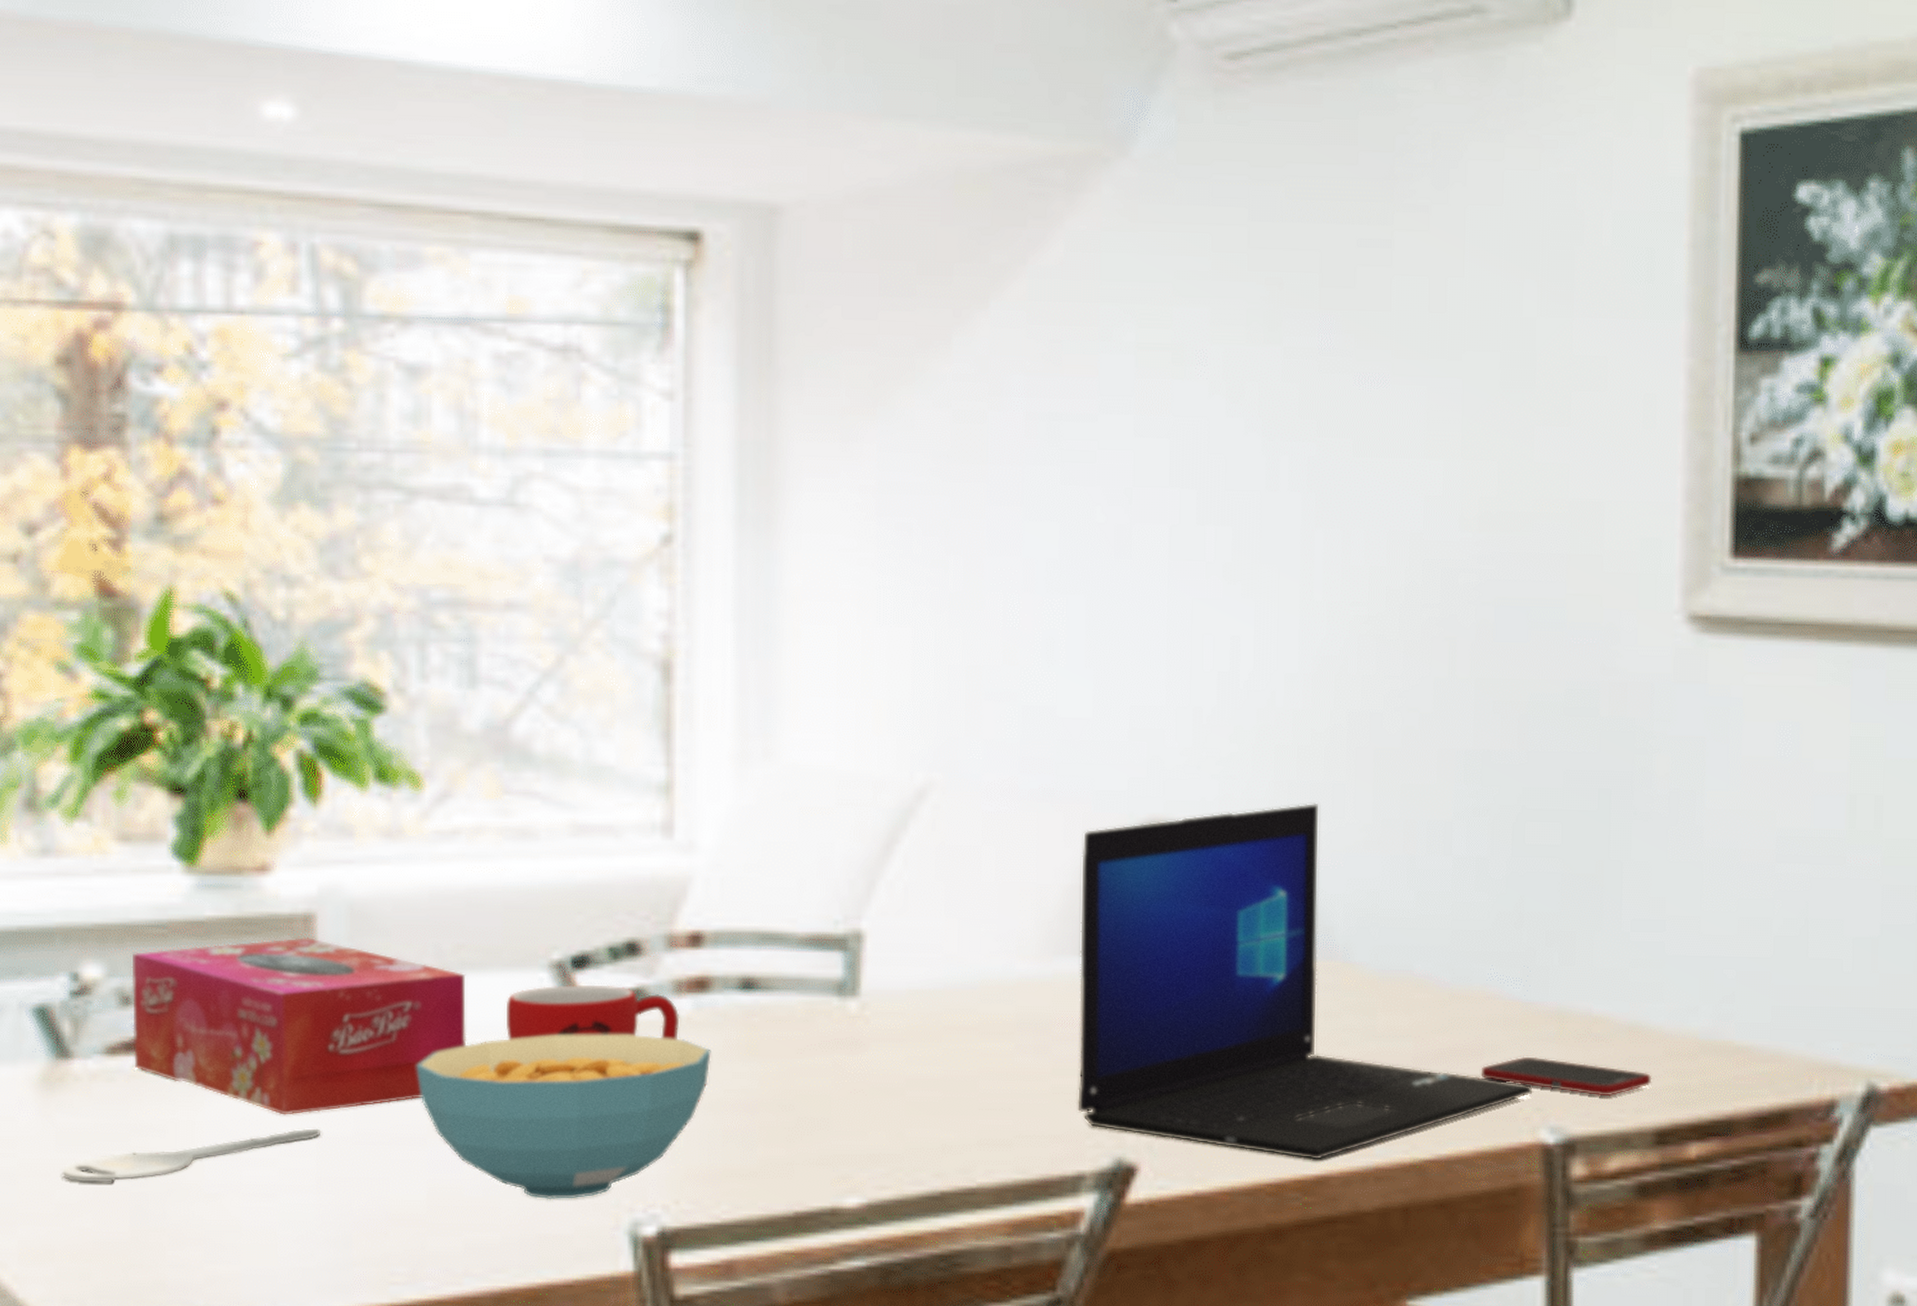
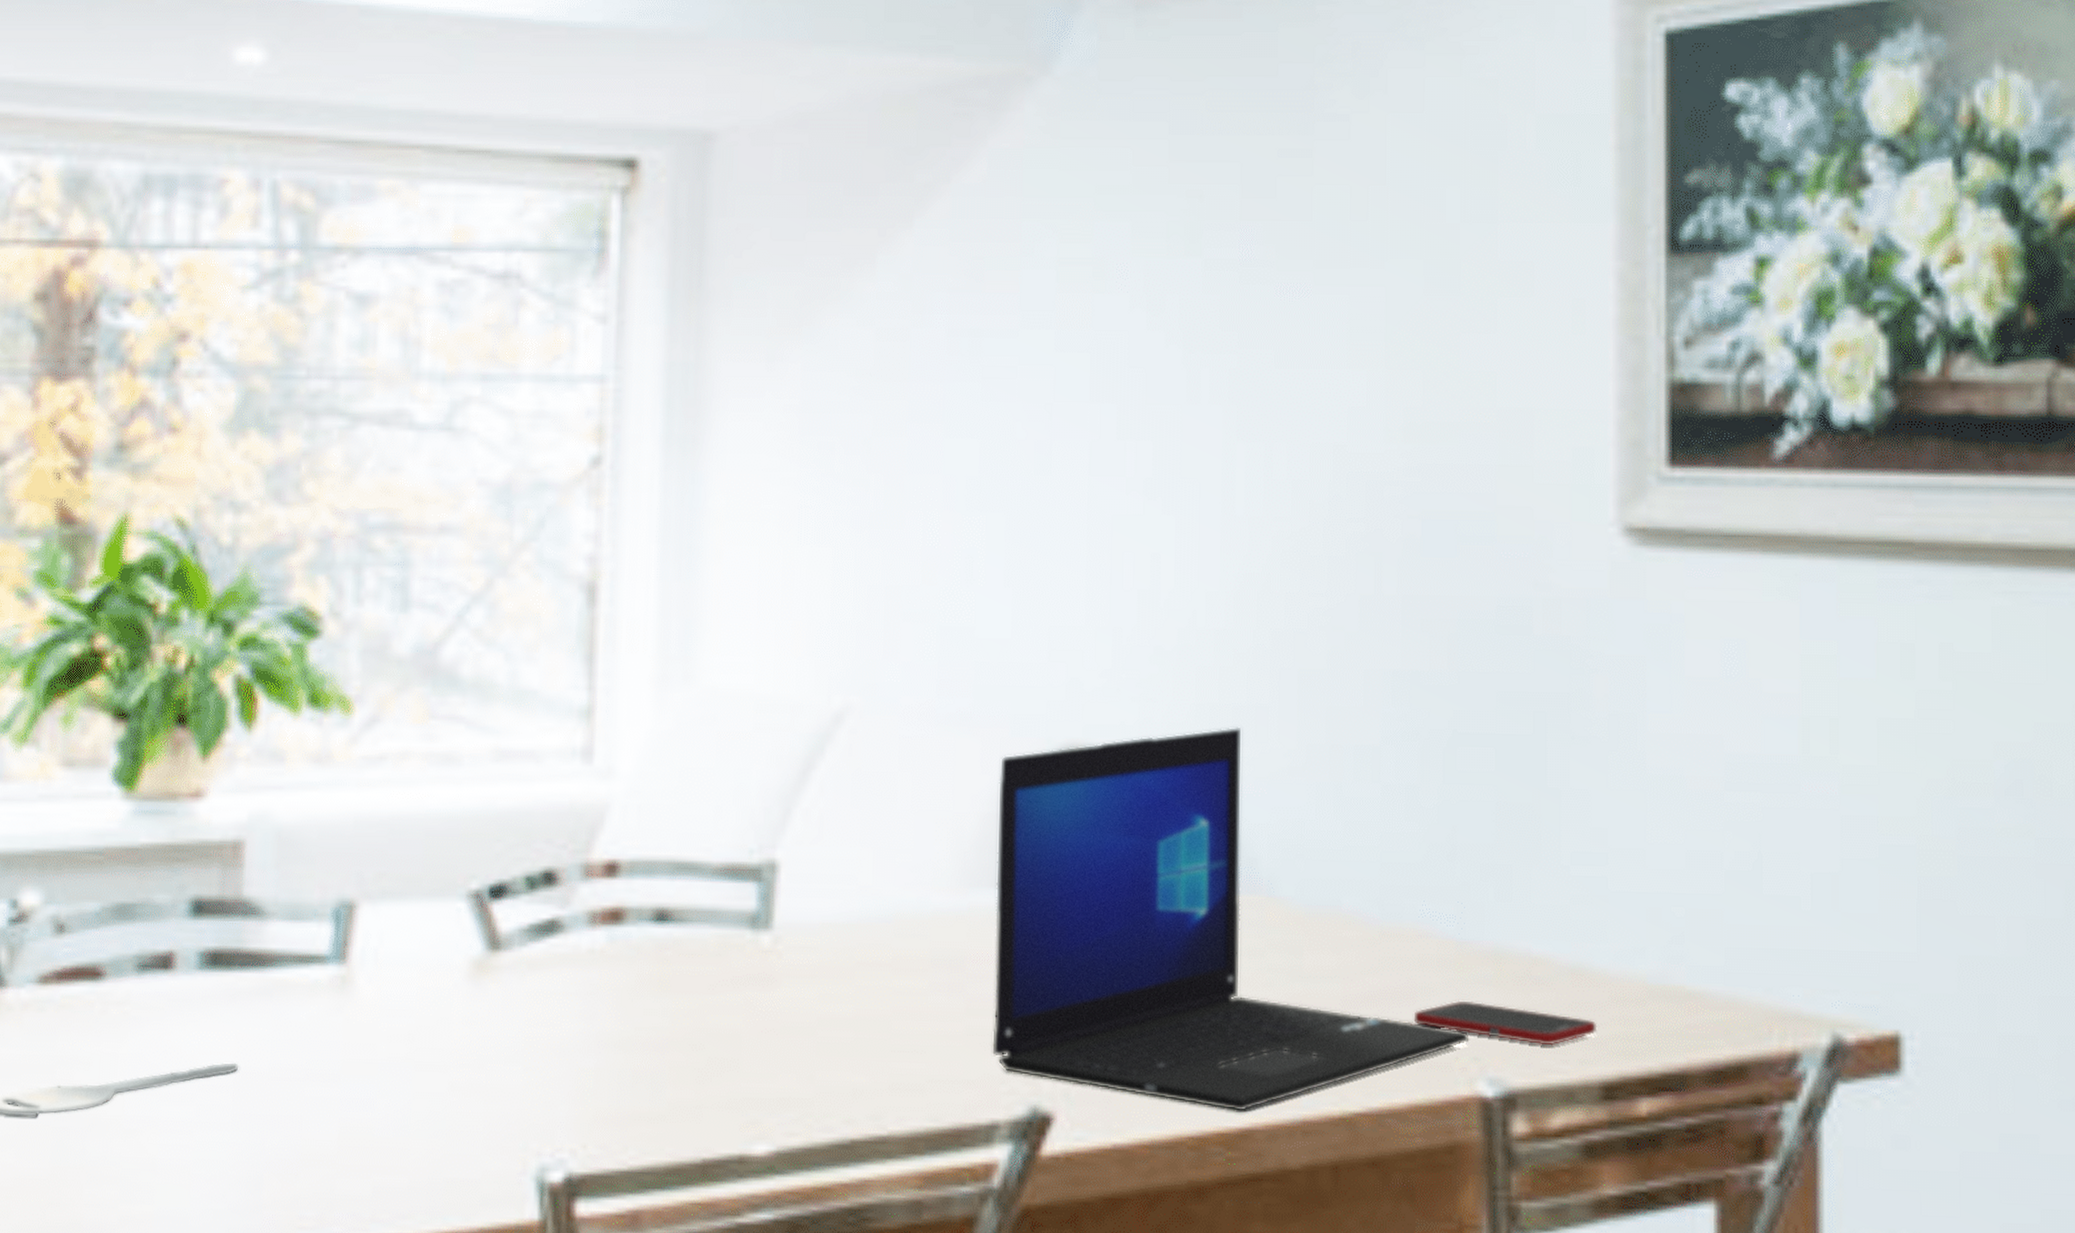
tissue box: present [131,937,468,1115] -> none [64,865,386,1049]
cereal bowl: present [416,1034,711,1200] -> none [333,967,623,1142]
mug: present [505,984,680,1040] -> none [423,915,594,974]

